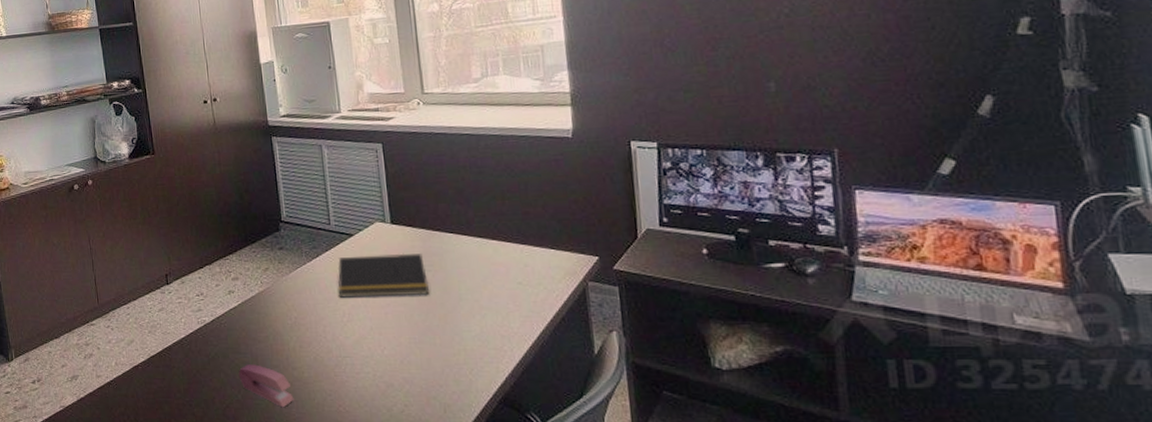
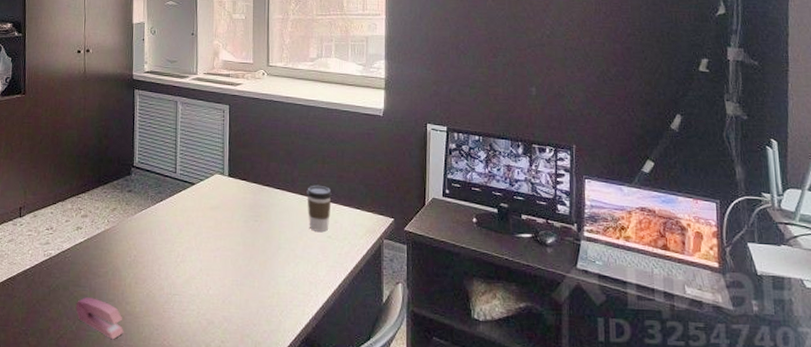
notepad: present [337,253,429,298] -> none [176,203,254,243]
coffee cup: none [486,224,519,278] -> present [307,185,332,232]

